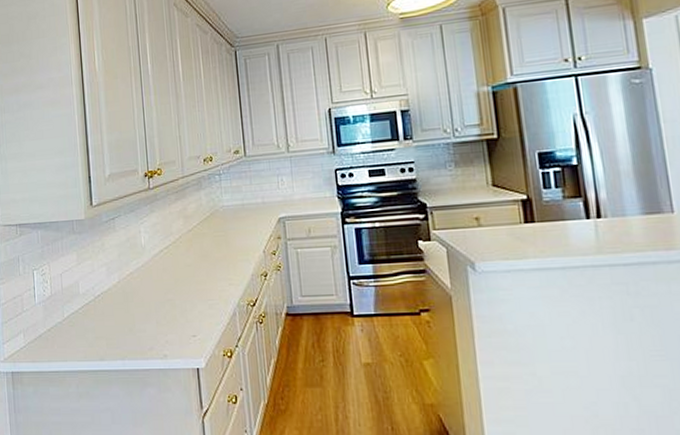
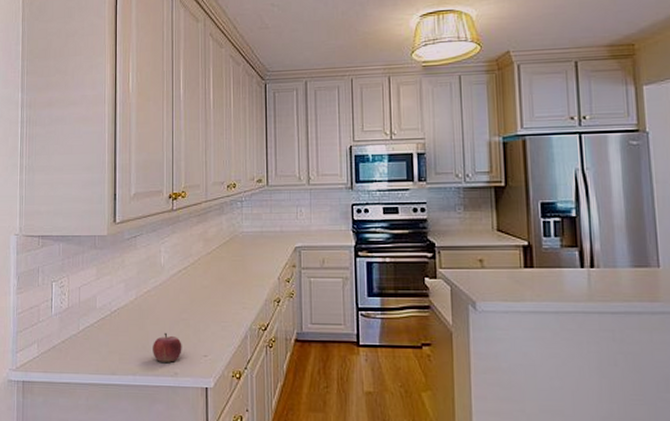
fruit: none [139,314,170,345] -> present [153,332,182,362]

